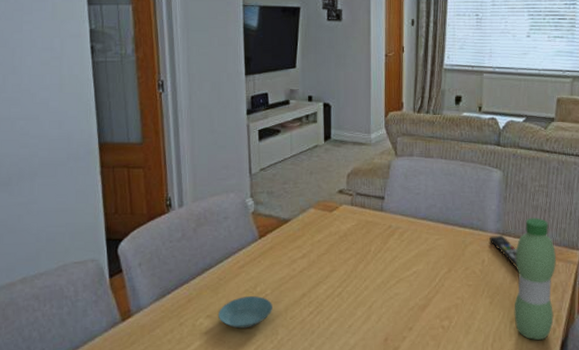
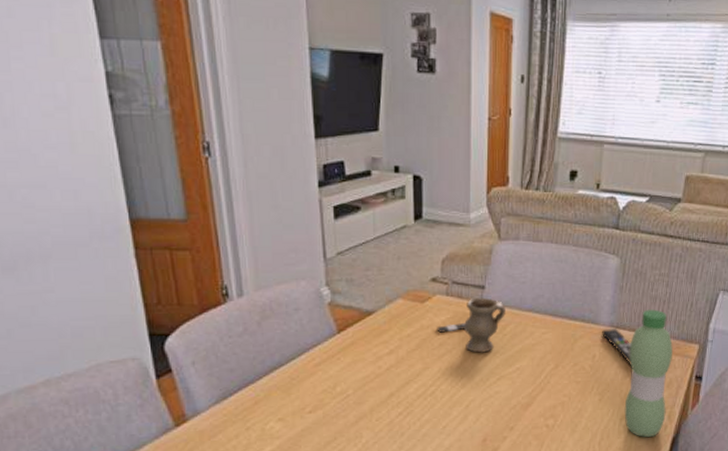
saucer: present [219,296,272,329] -> none [292,397,355,433]
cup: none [343,207,403,257] -> present [437,297,505,353]

